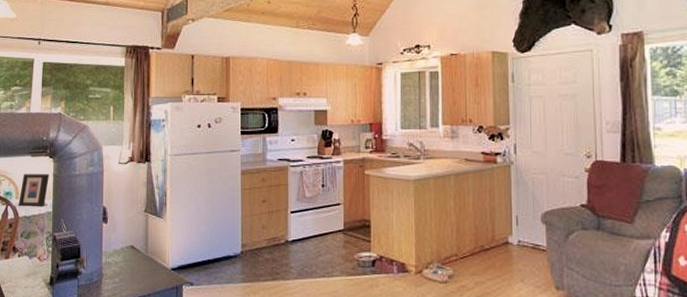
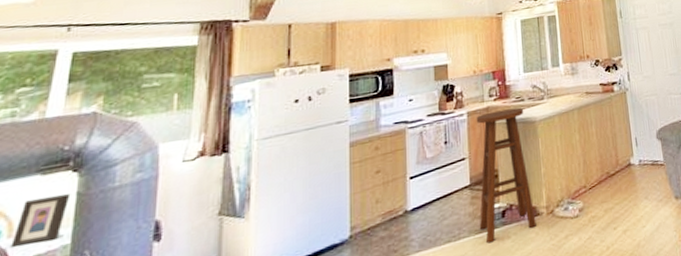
bar stool: none [350,163,404,287] -> present [476,107,536,244]

